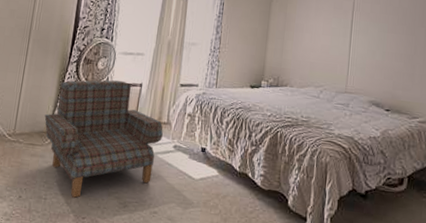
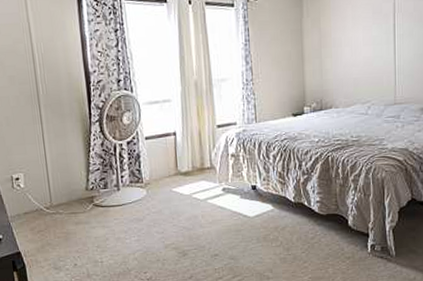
armchair: present [44,80,163,198] -> none [79,132,209,256]

